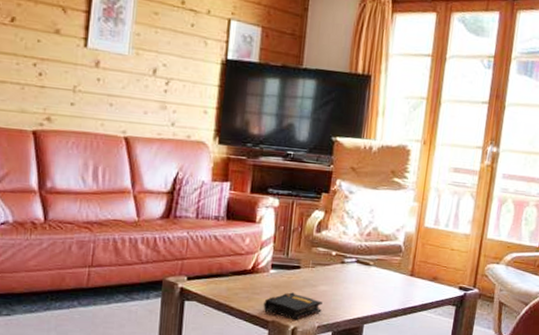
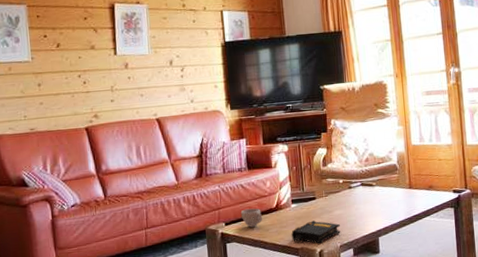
cup: none [208,265,234,288] -> present [240,208,263,228]

